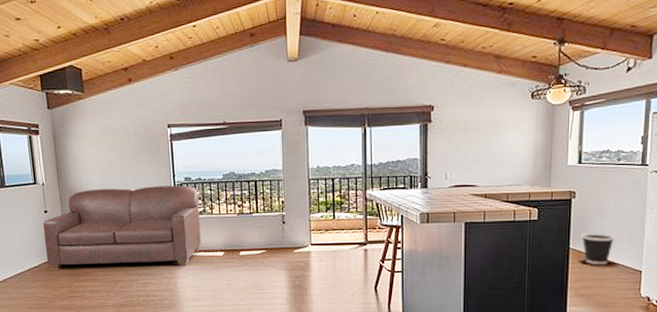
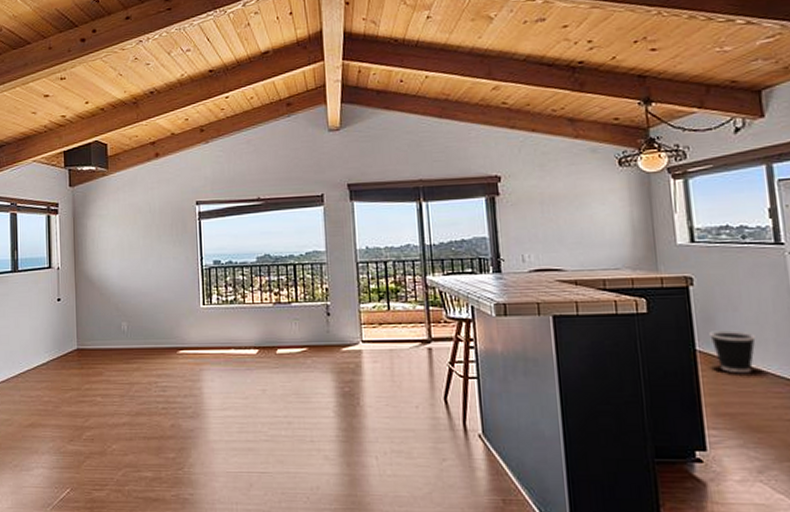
sofa: present [42,185,201,269] -> none [54,269,231,368]

